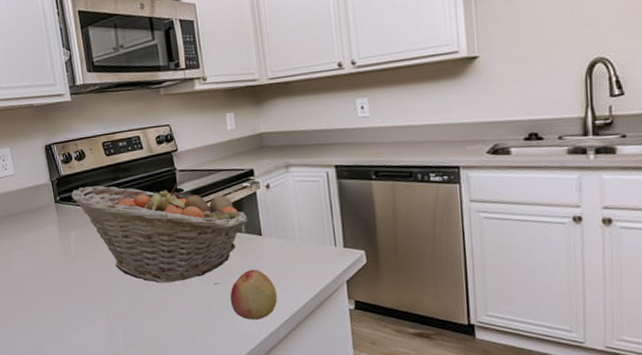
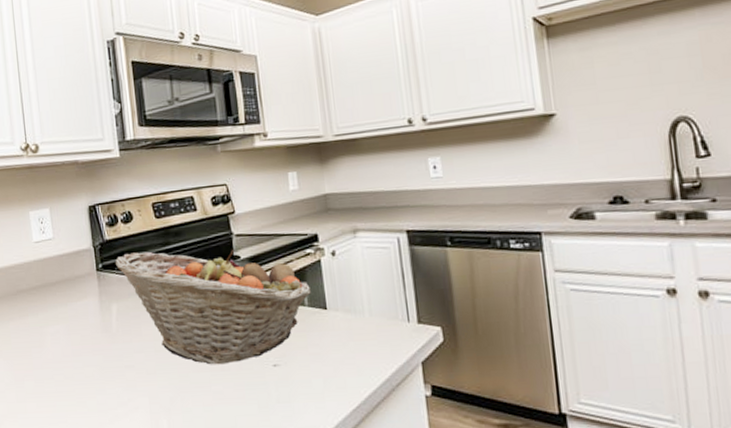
apple: present [230,269,278,320] -> none [290,348,345,408]

